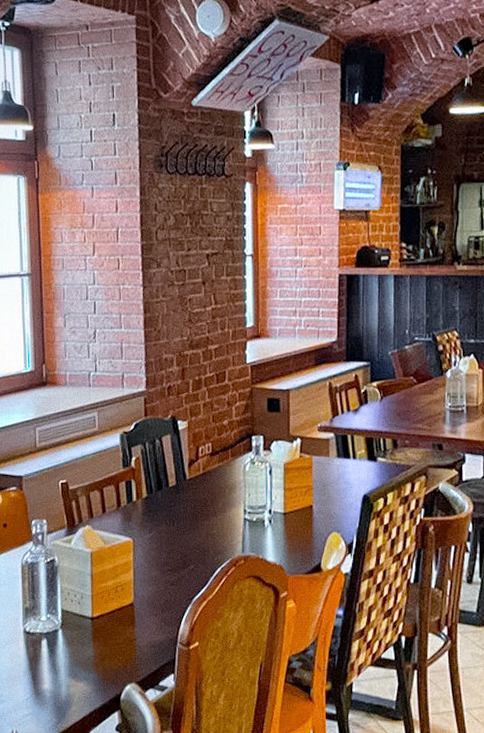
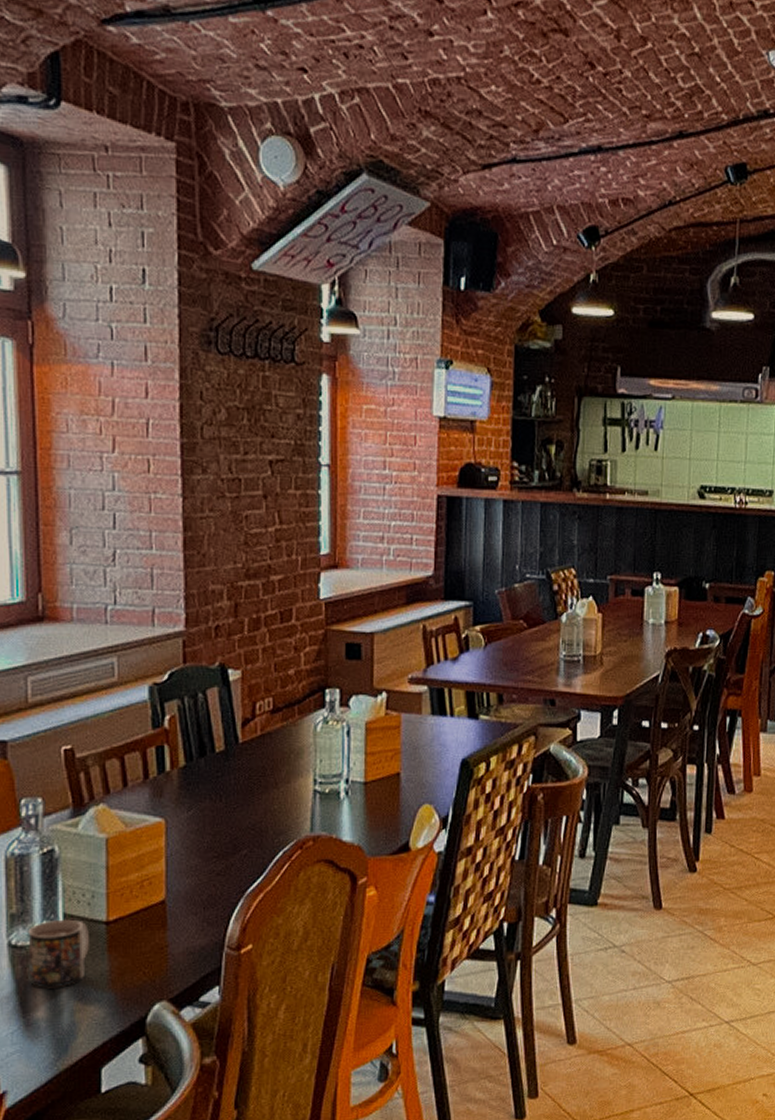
mug: none [37,614,79,667] -> present [28,919,89,989]

